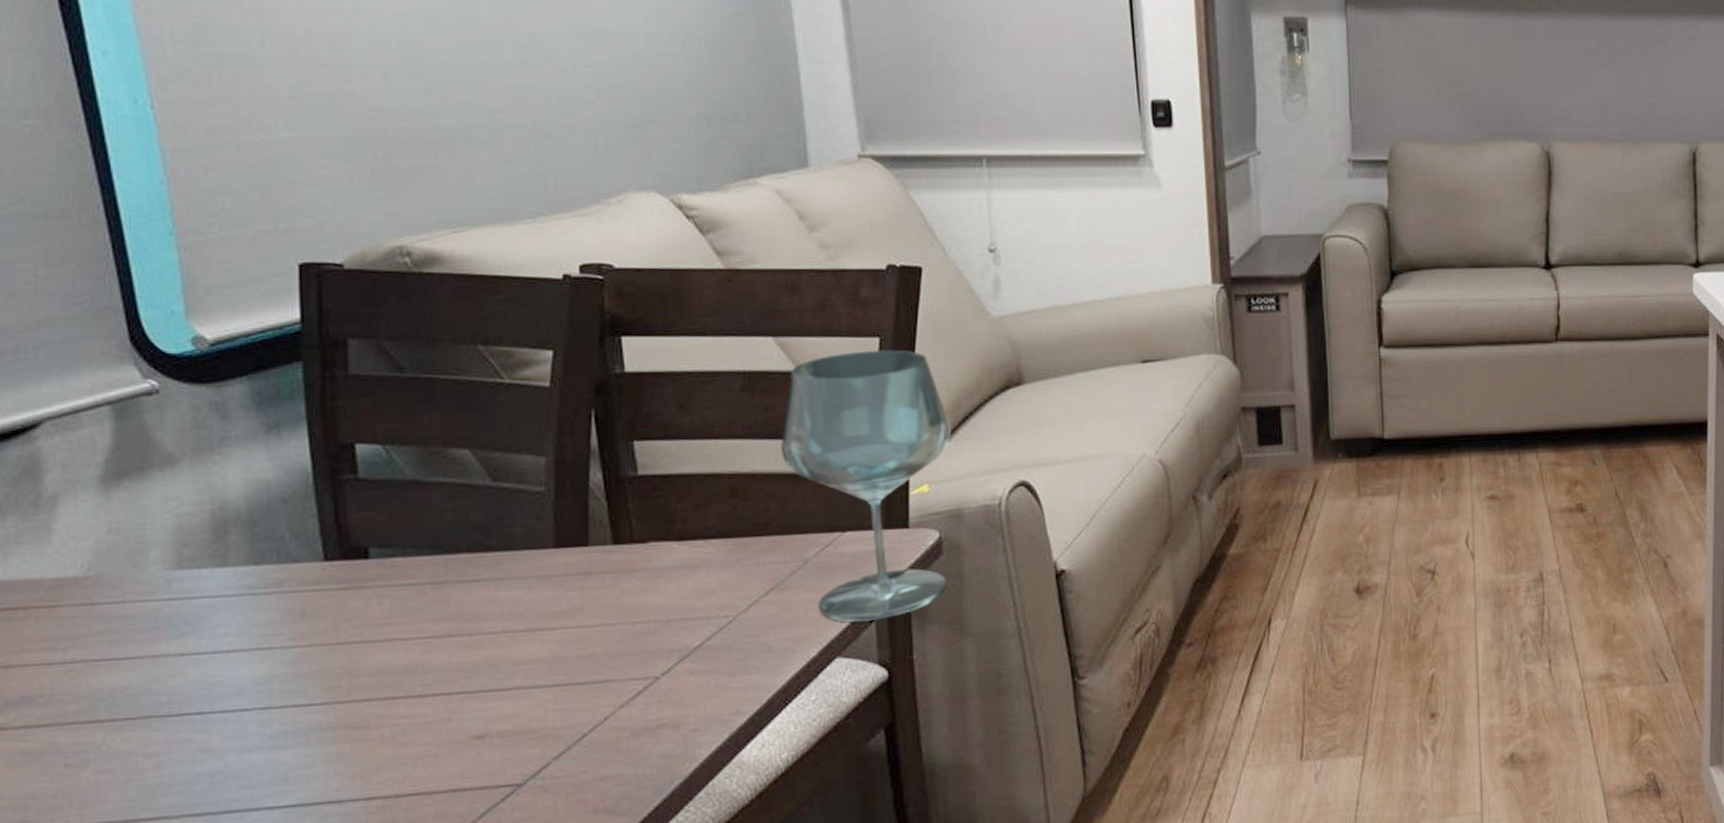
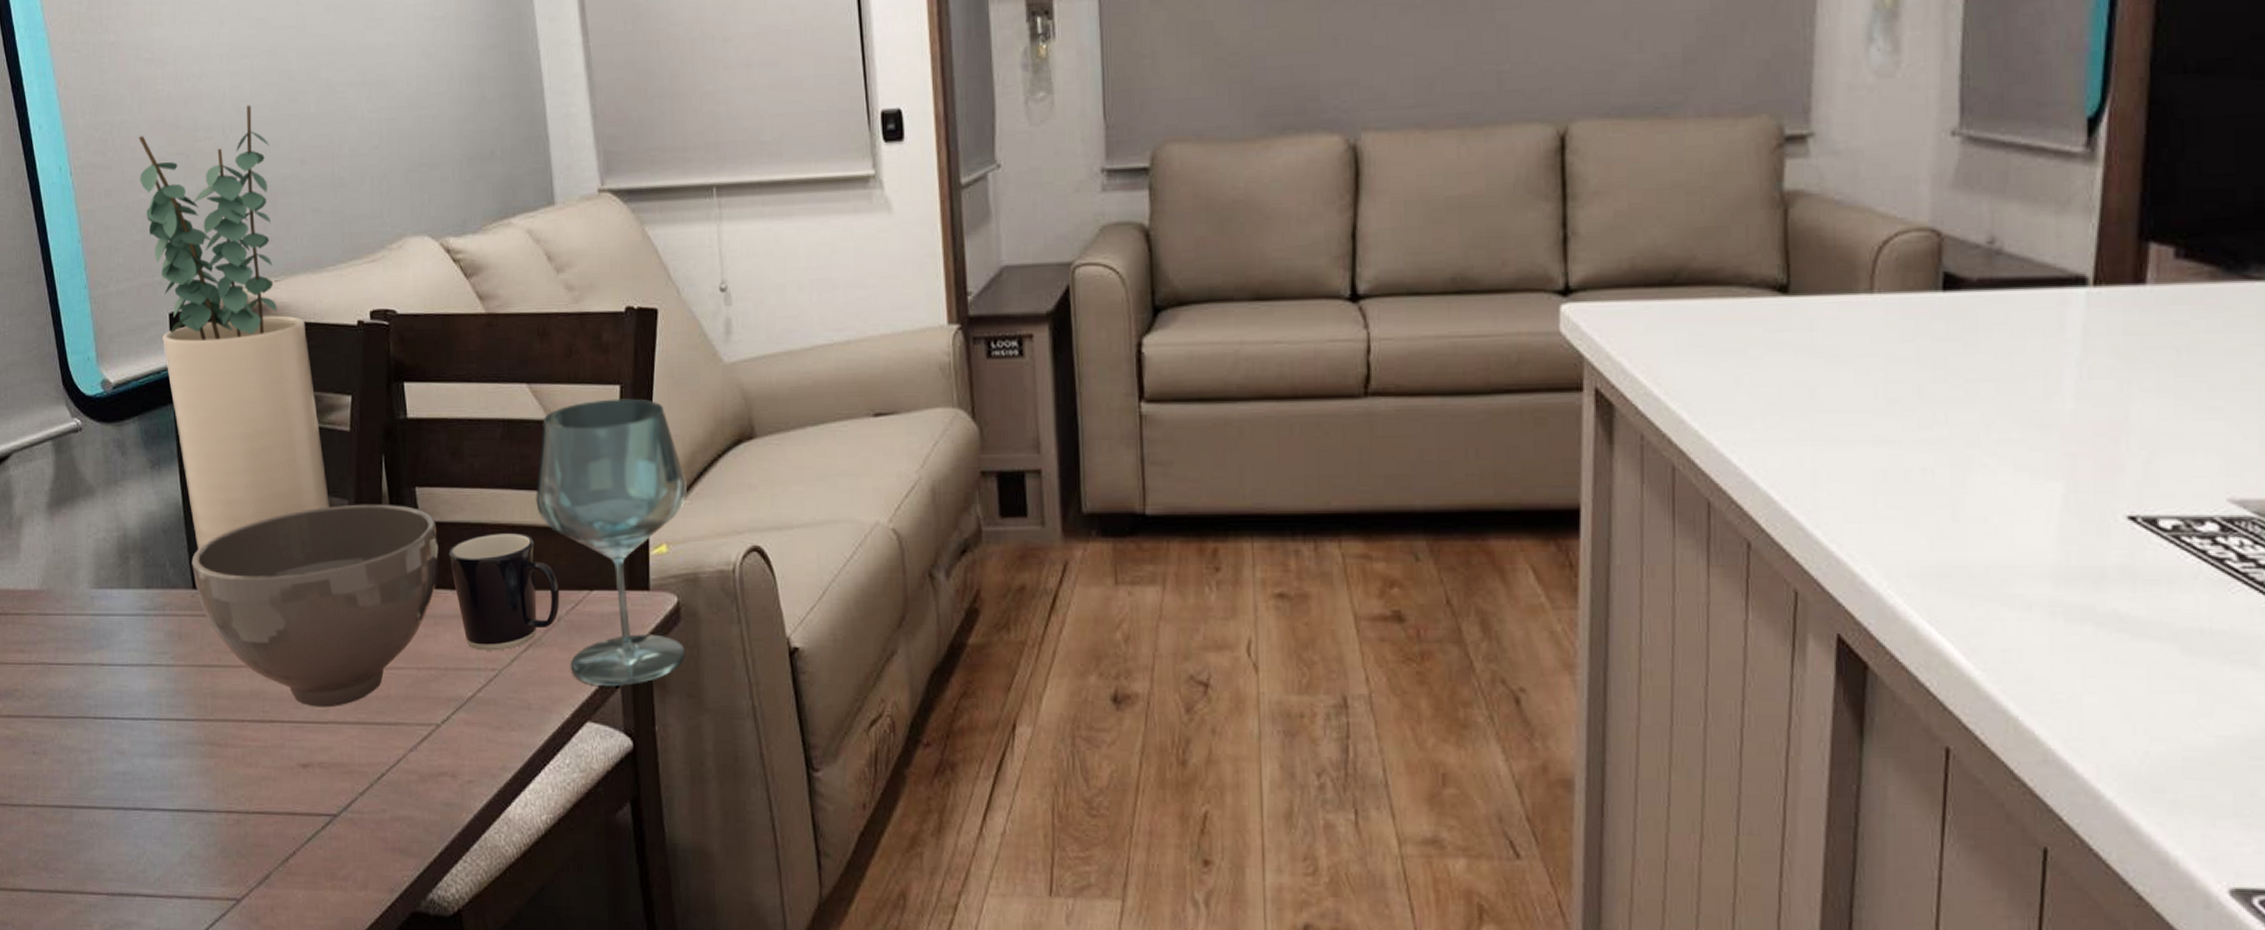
vase: none [259,48,520,518] -> present [138,105,329,550]
bowl: none [324,459,662,675] -> present [192,503,439,708]
mug: none [673,480,807,599] -> present [448,532,560,651]

